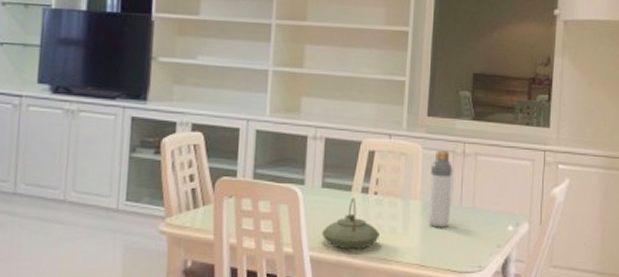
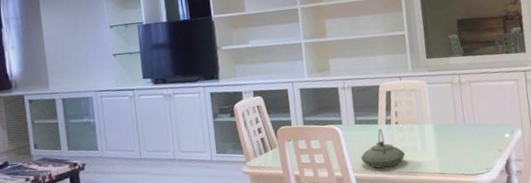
bottle: present [427,150,453,228] -> none [436,82,458,143]

